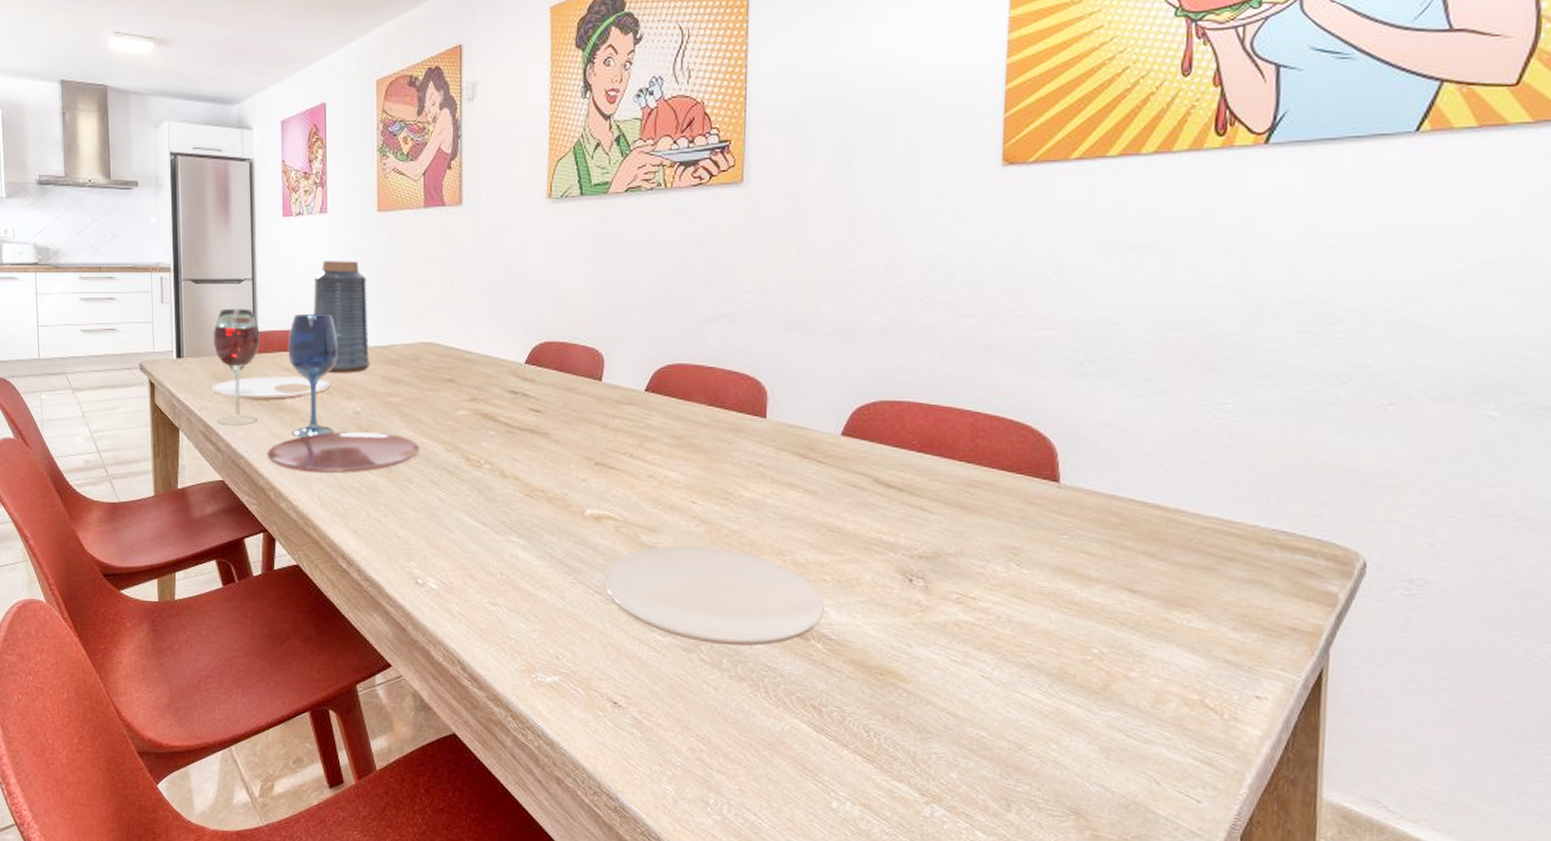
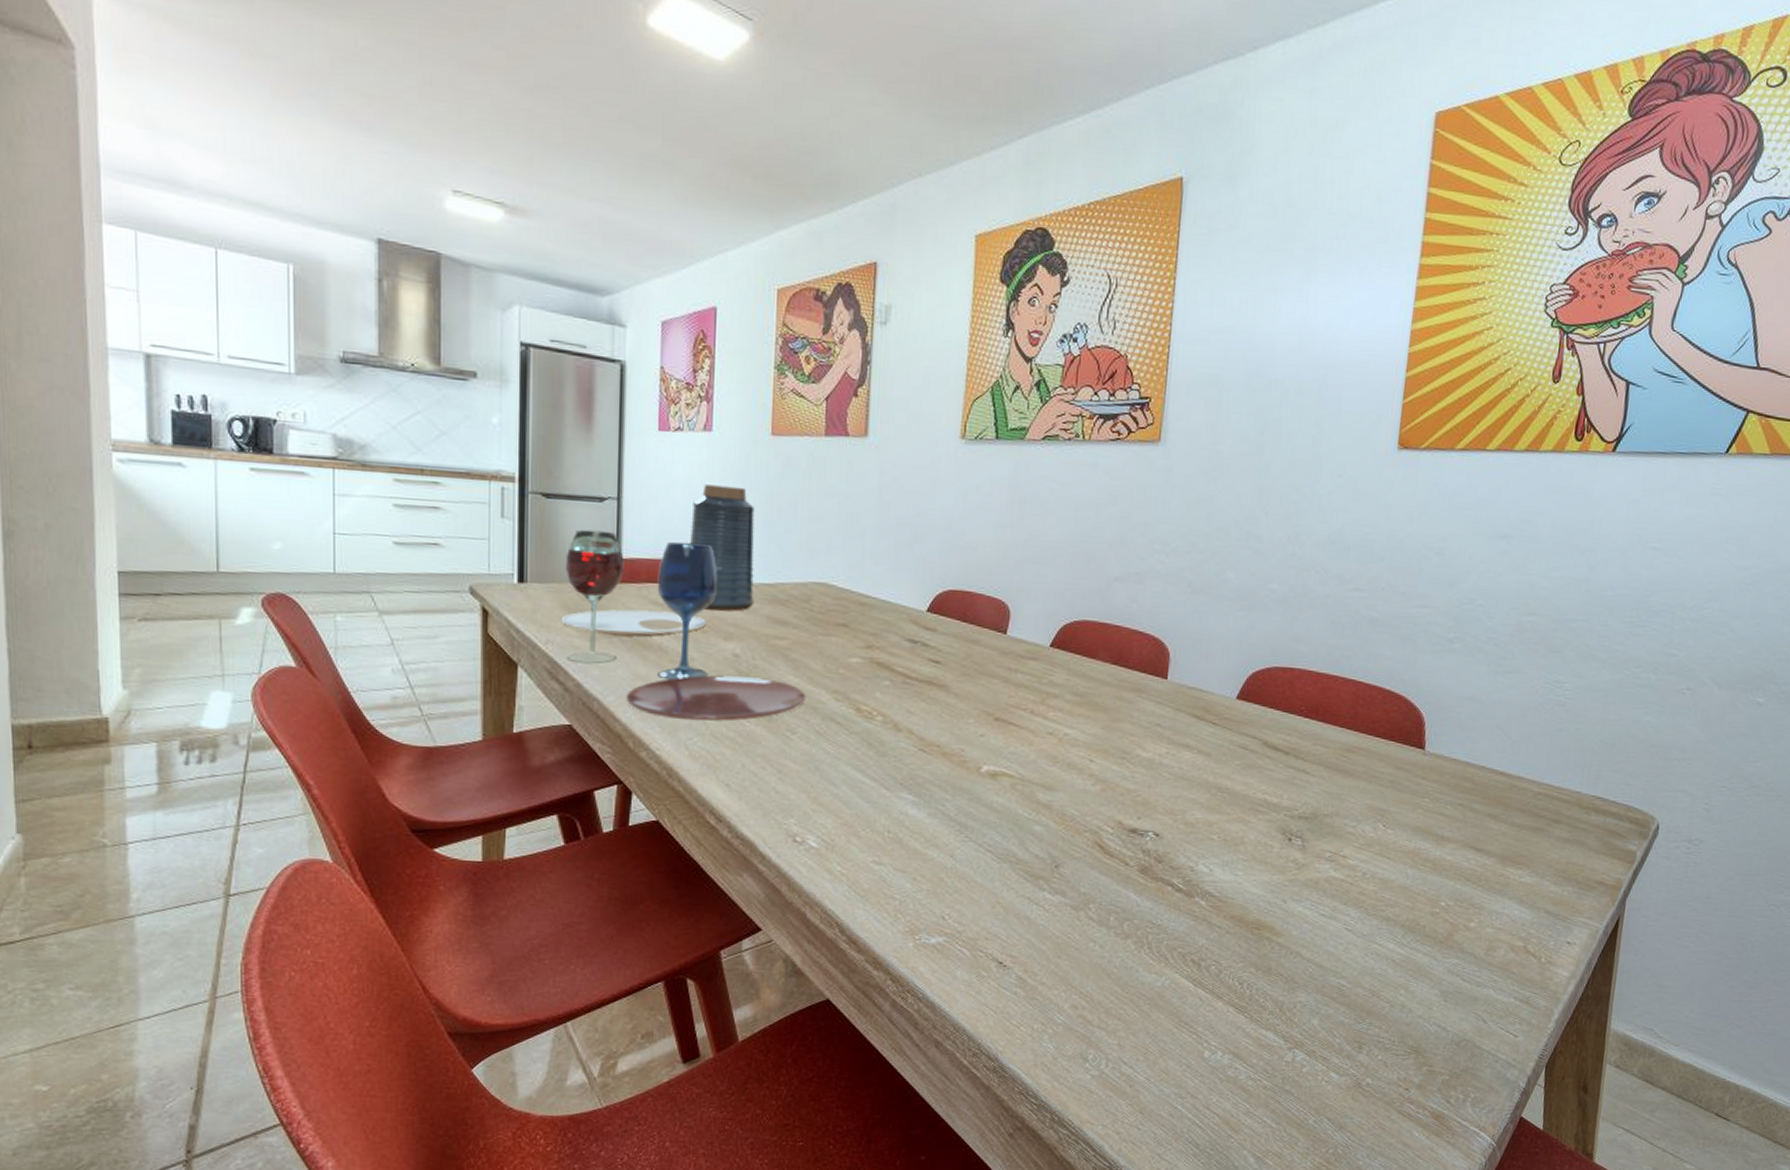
plate: present [603,545,824,646] -> none [996,804,1209,904]

